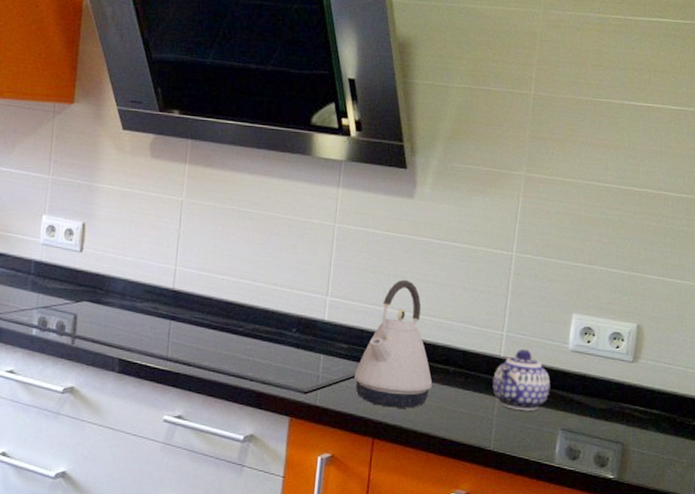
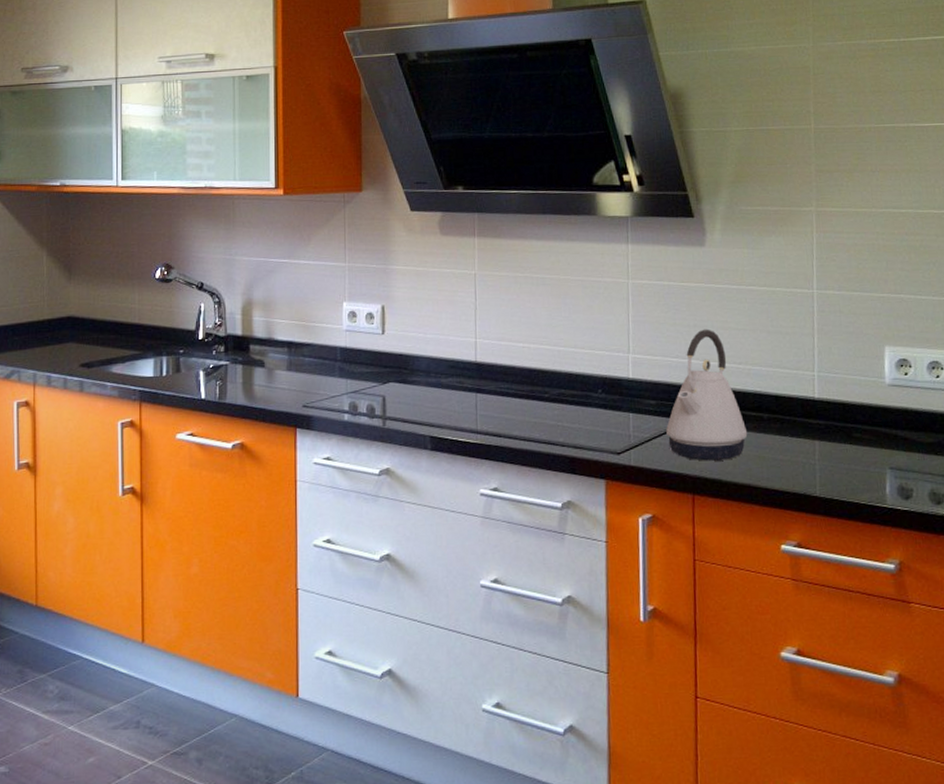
teapot: present [492,348,551,412] -> none [809,387,872,453]

